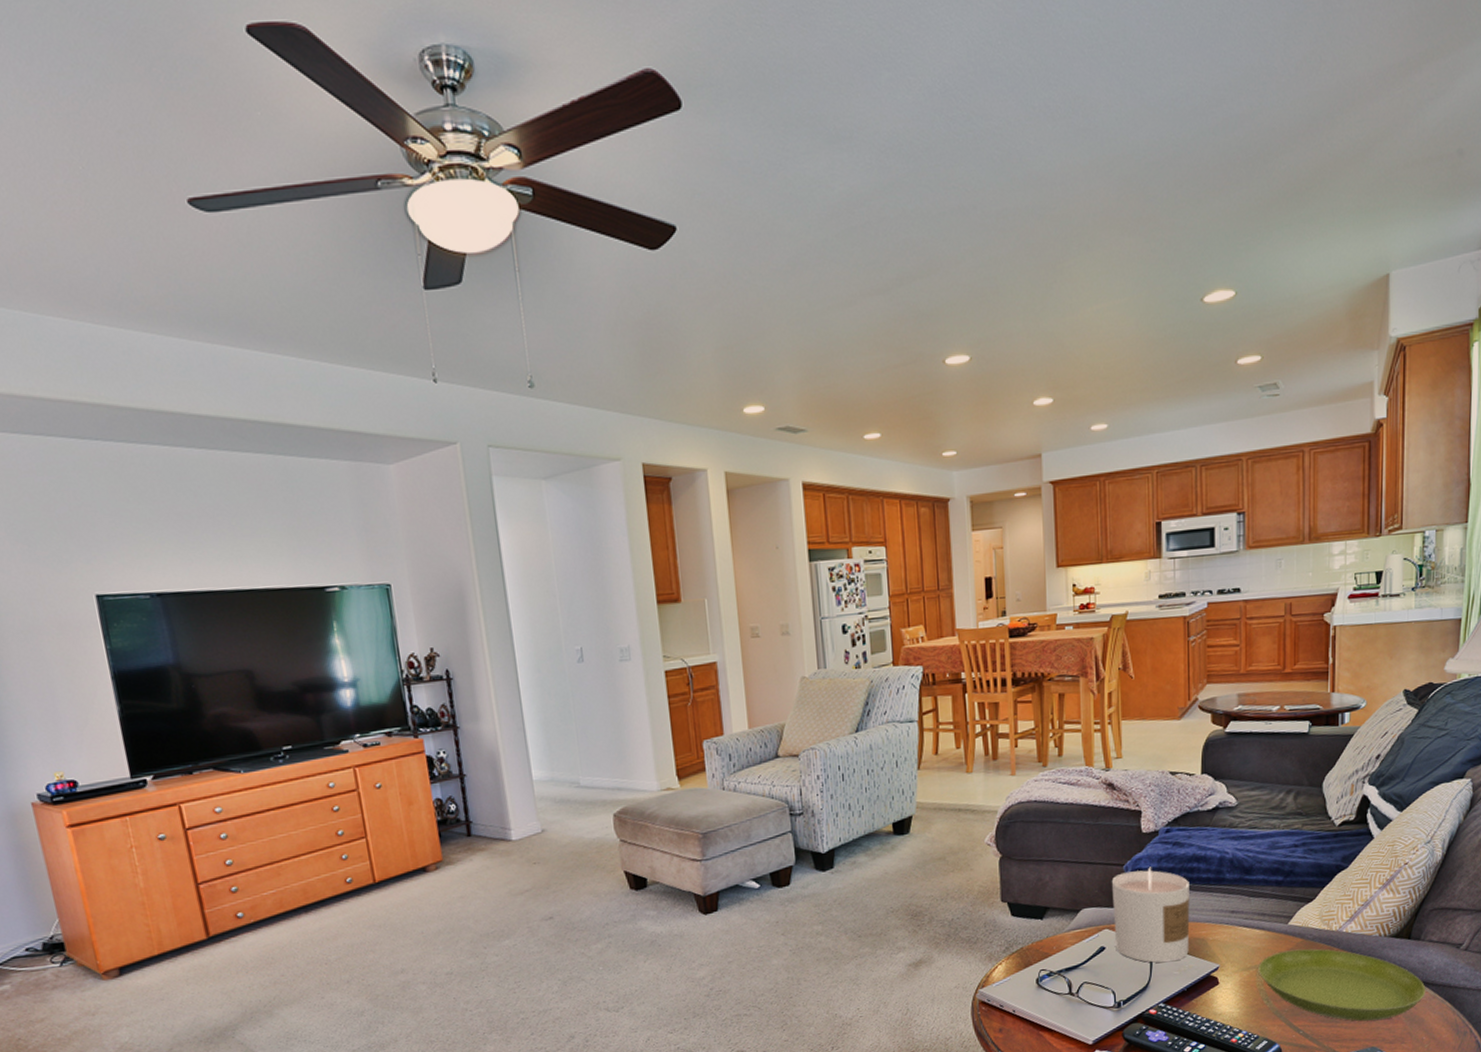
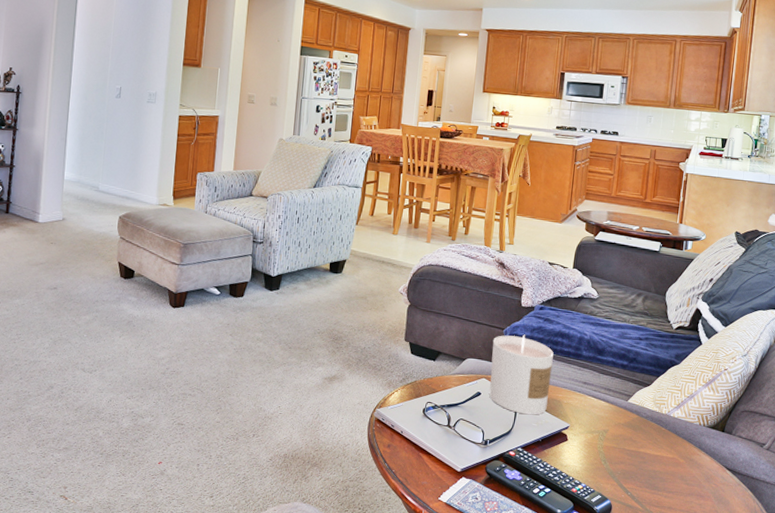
saucer: present [1258,948,1426,1021] -> none [600,423,733,496]

